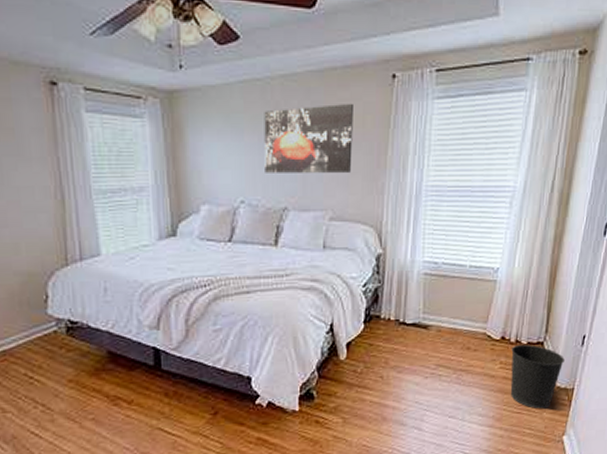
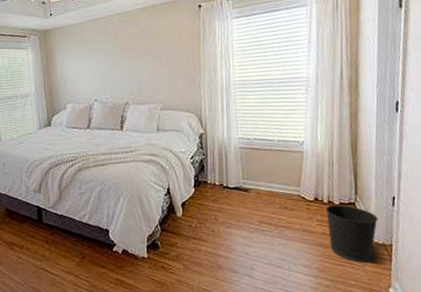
wall art: present [264,103,353,173] -> none [108,27,174,79]

